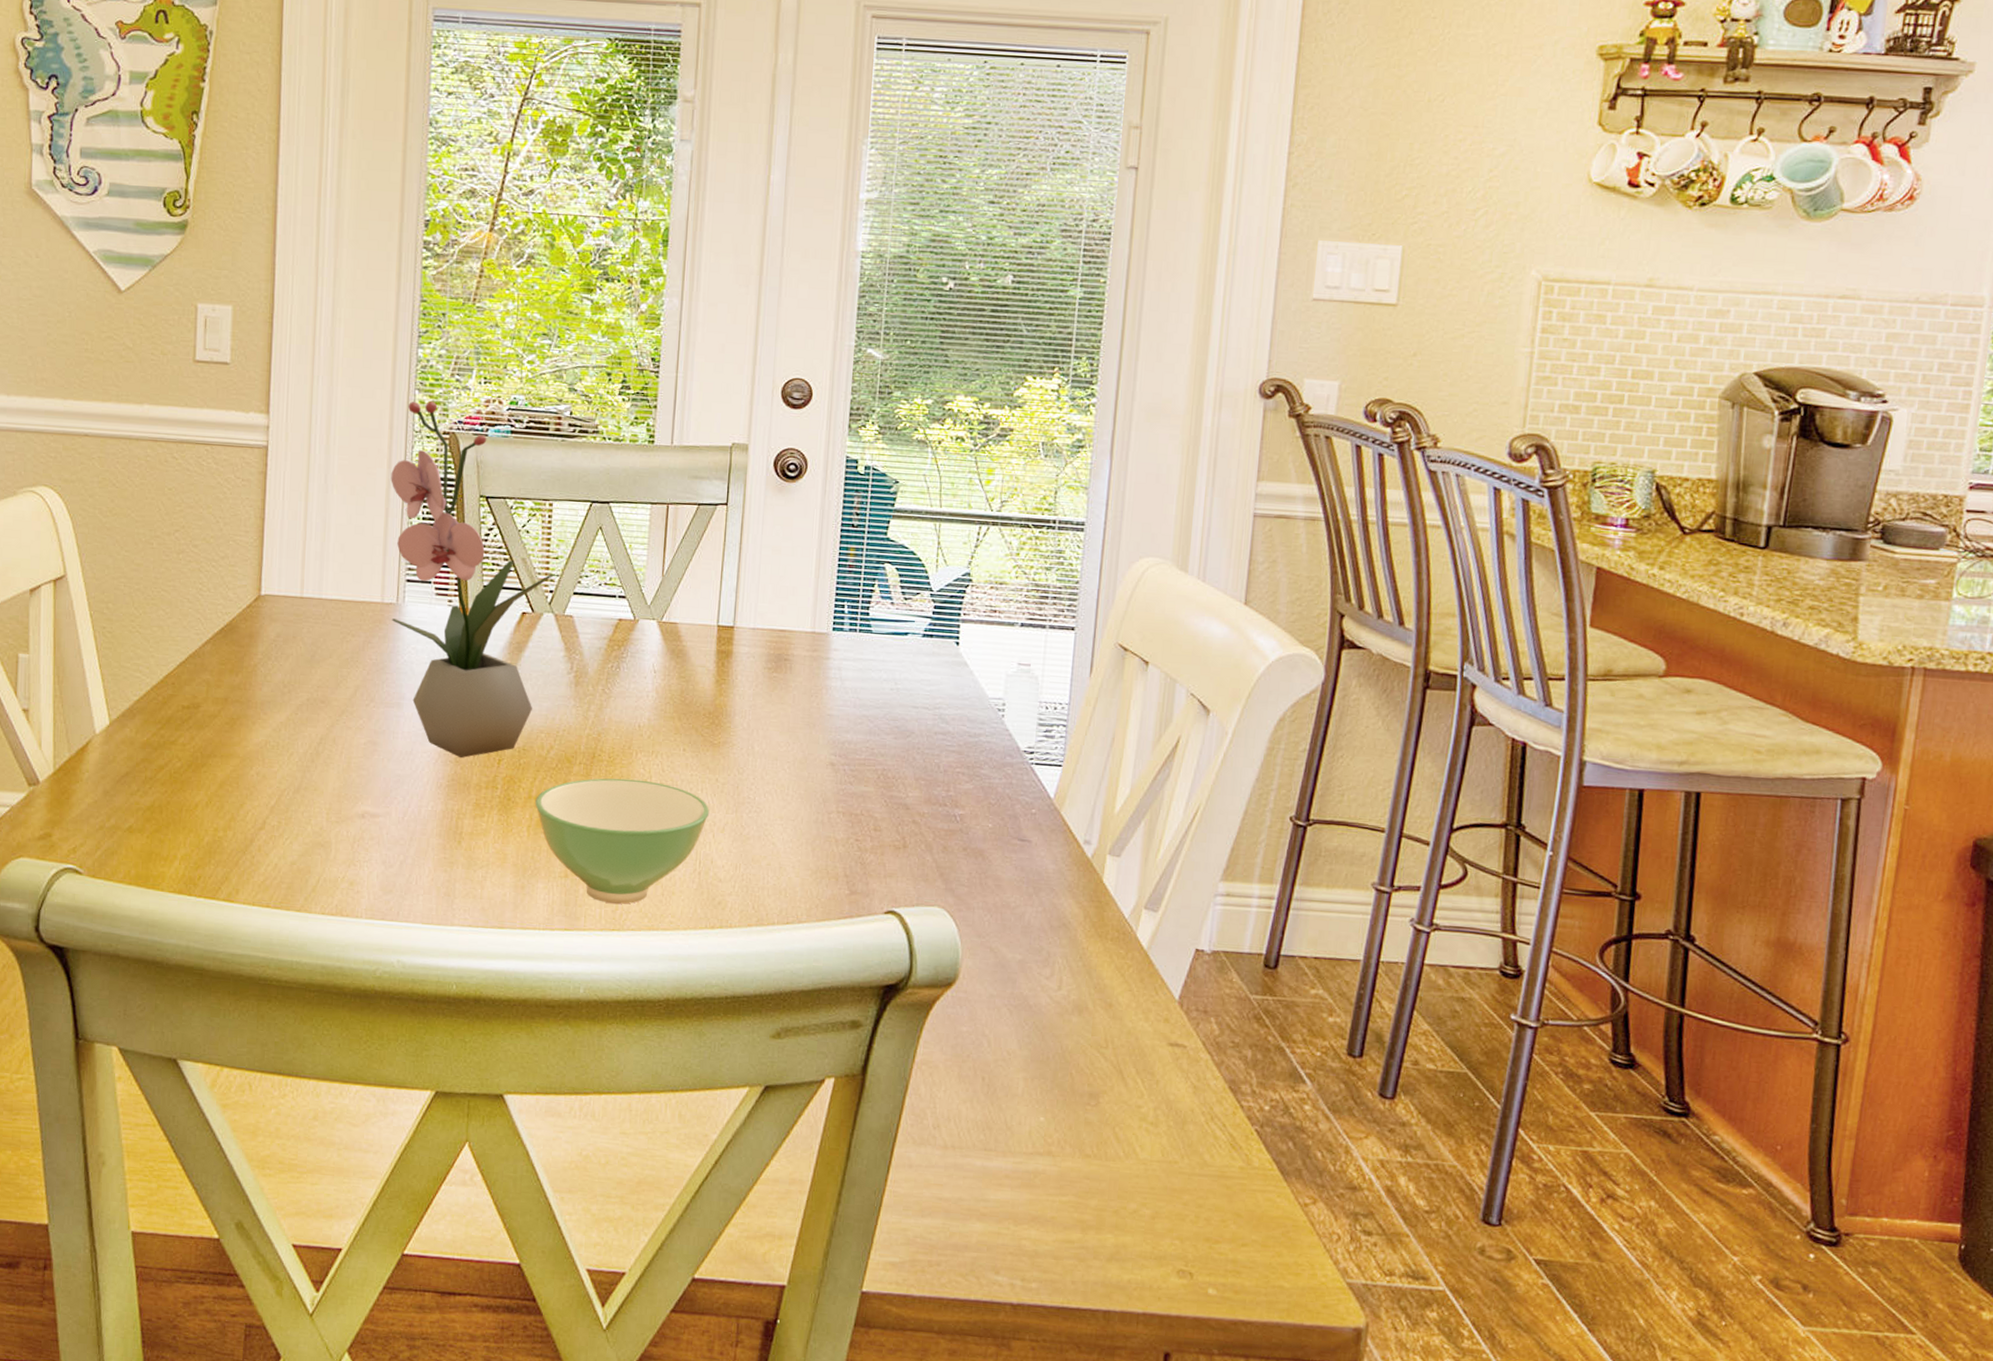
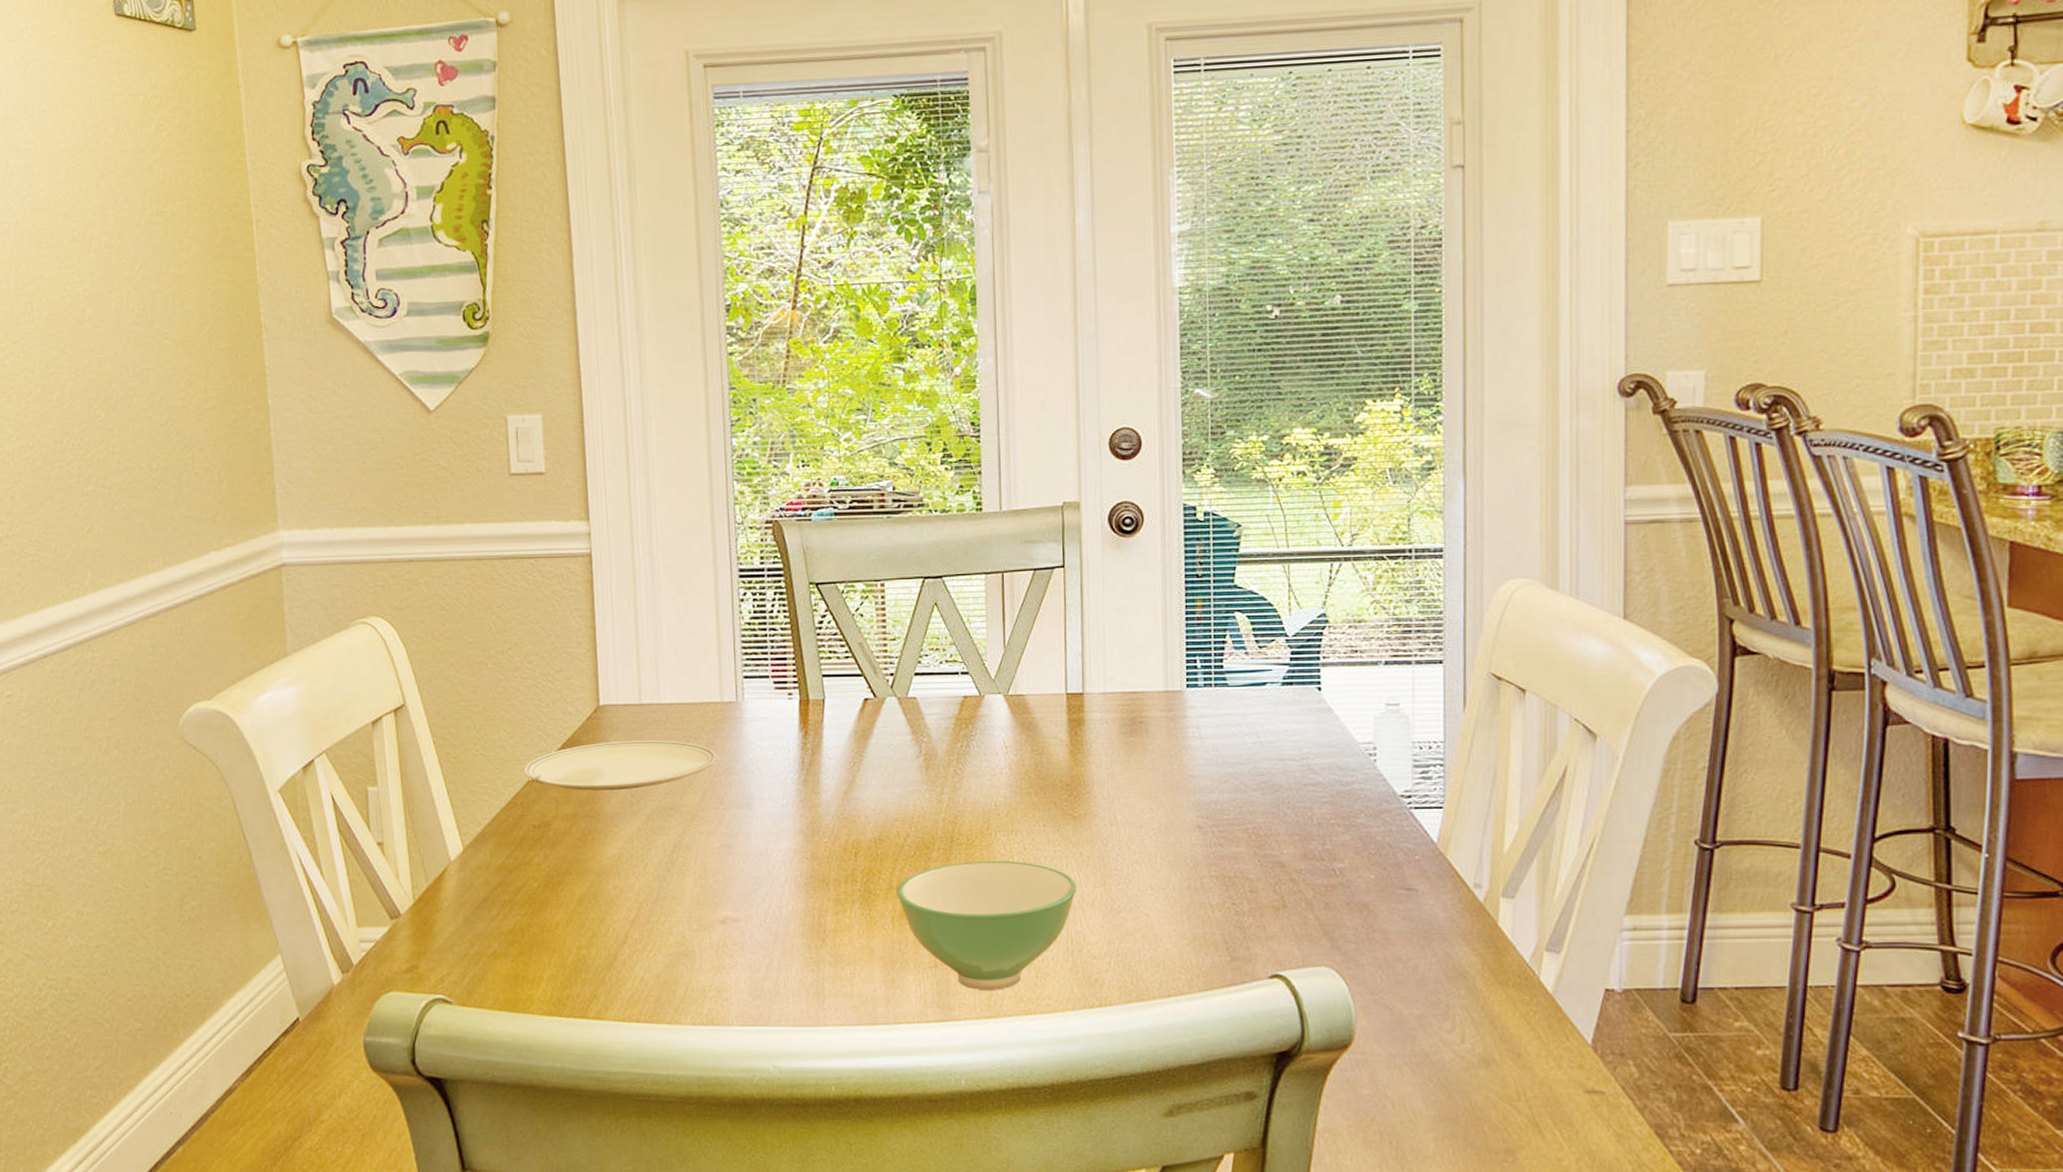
plate: none [179,630,372,679] -> present [524,739,716,791]
flower arrangement: present [391,400,554,758] -> none [717,490,893,854]

